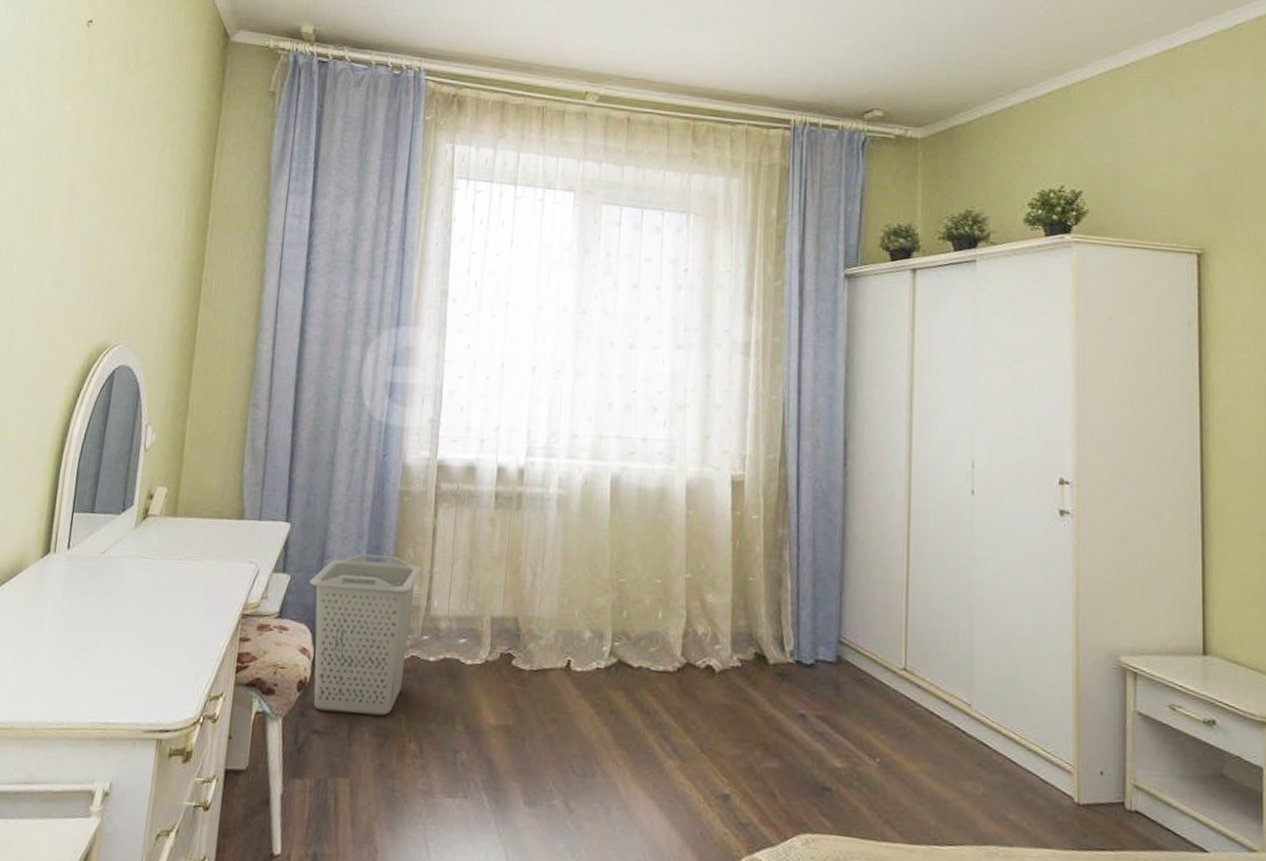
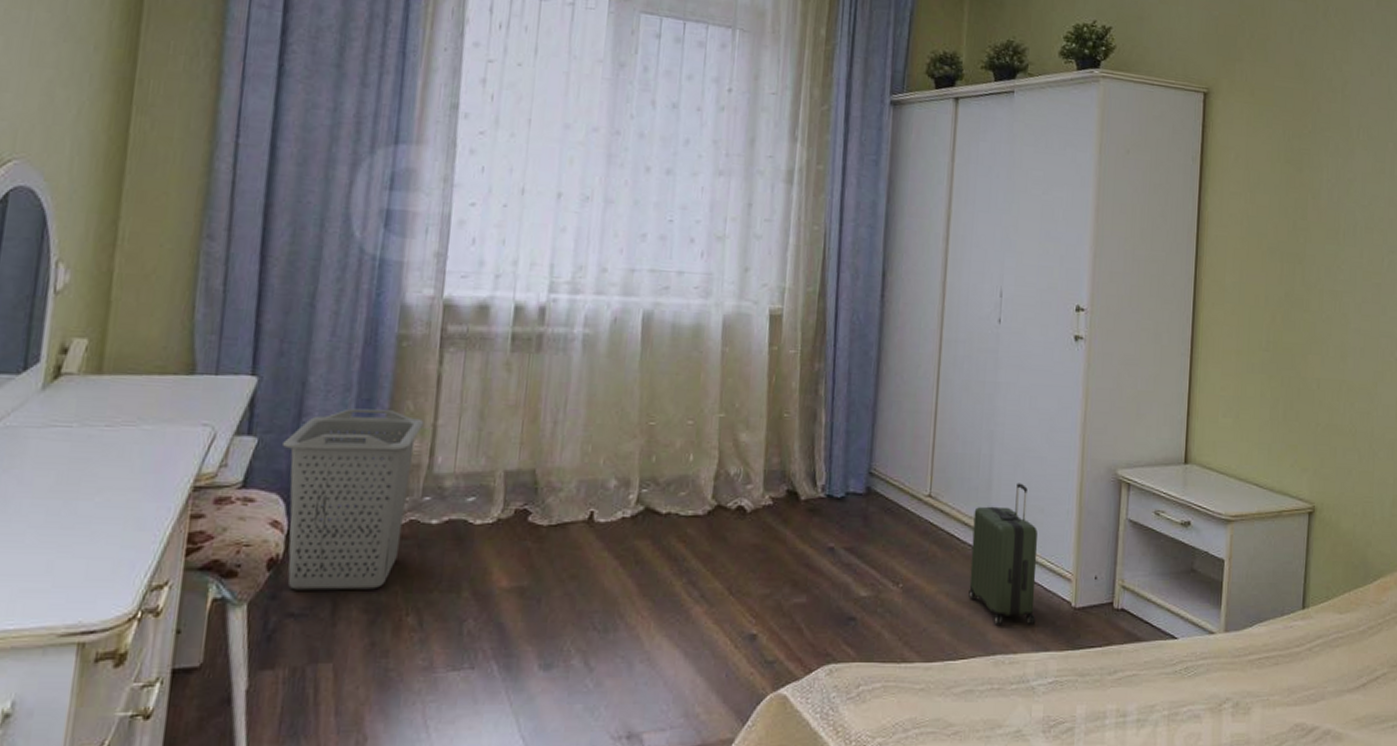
suitcase: none [953,662,1033,818] -> present [968,483,1038,626]

